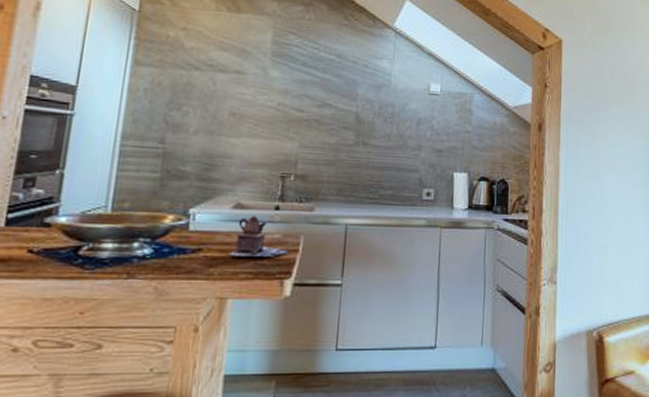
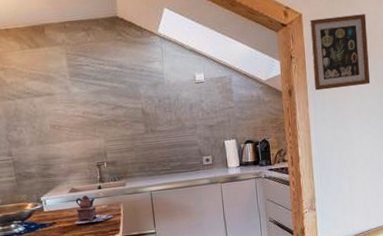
picture frame: none [568,48,632,134] -> present [310,14,371,91]

